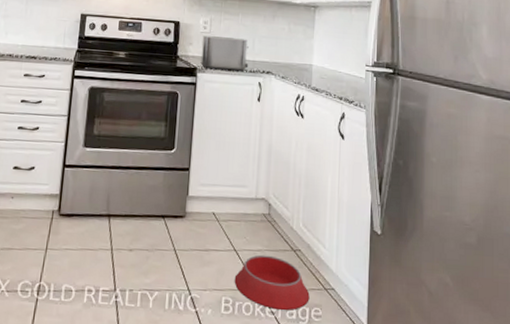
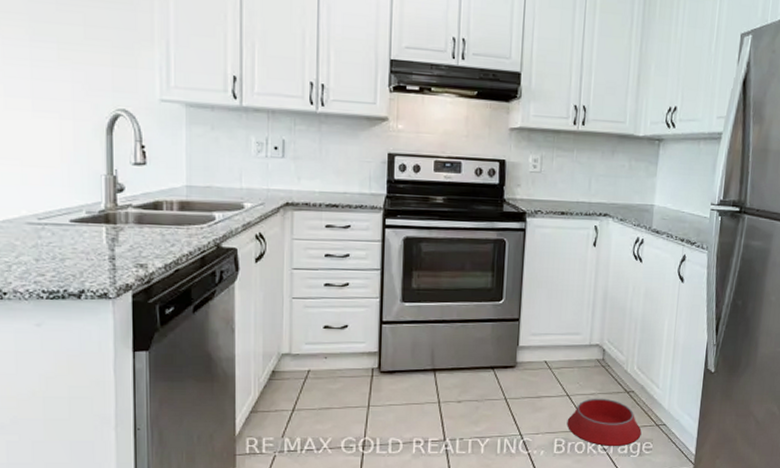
toaster: present [200,35,249,72] -> none [530,175,584,215]

